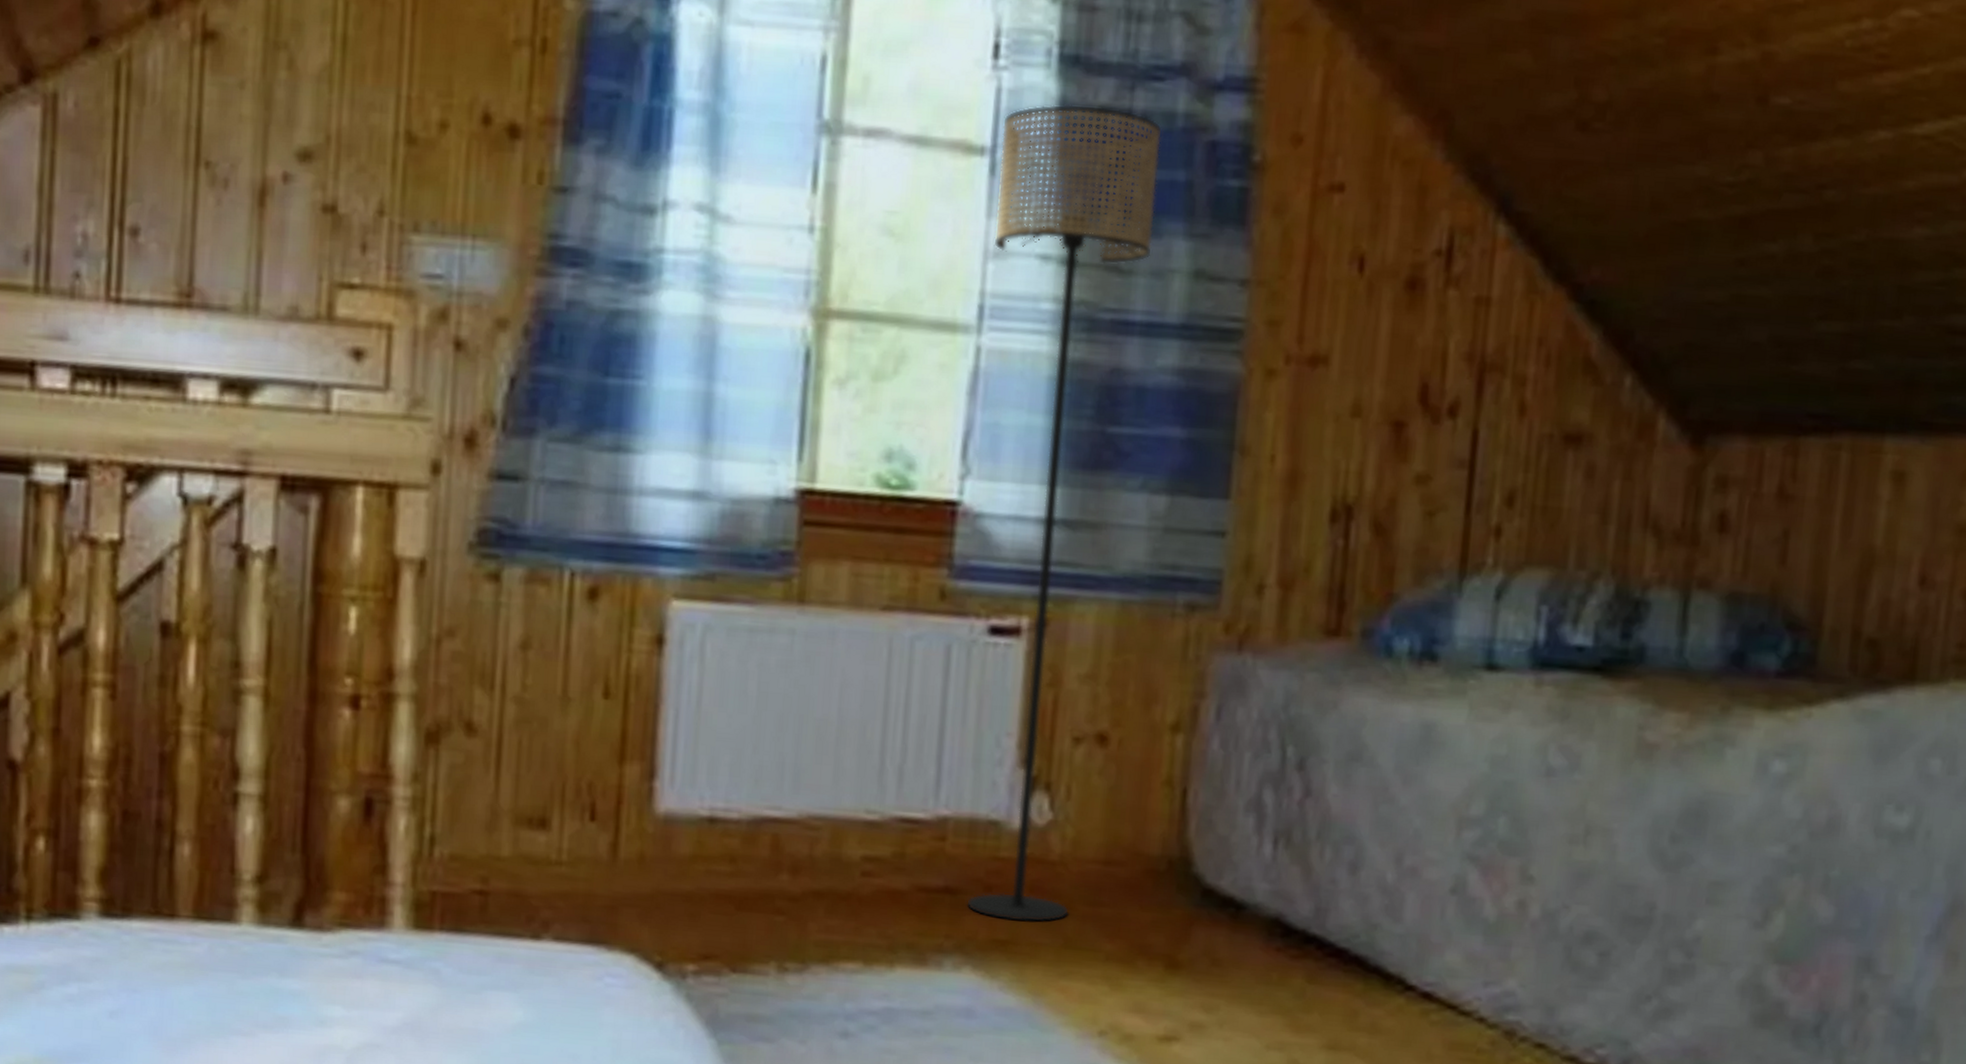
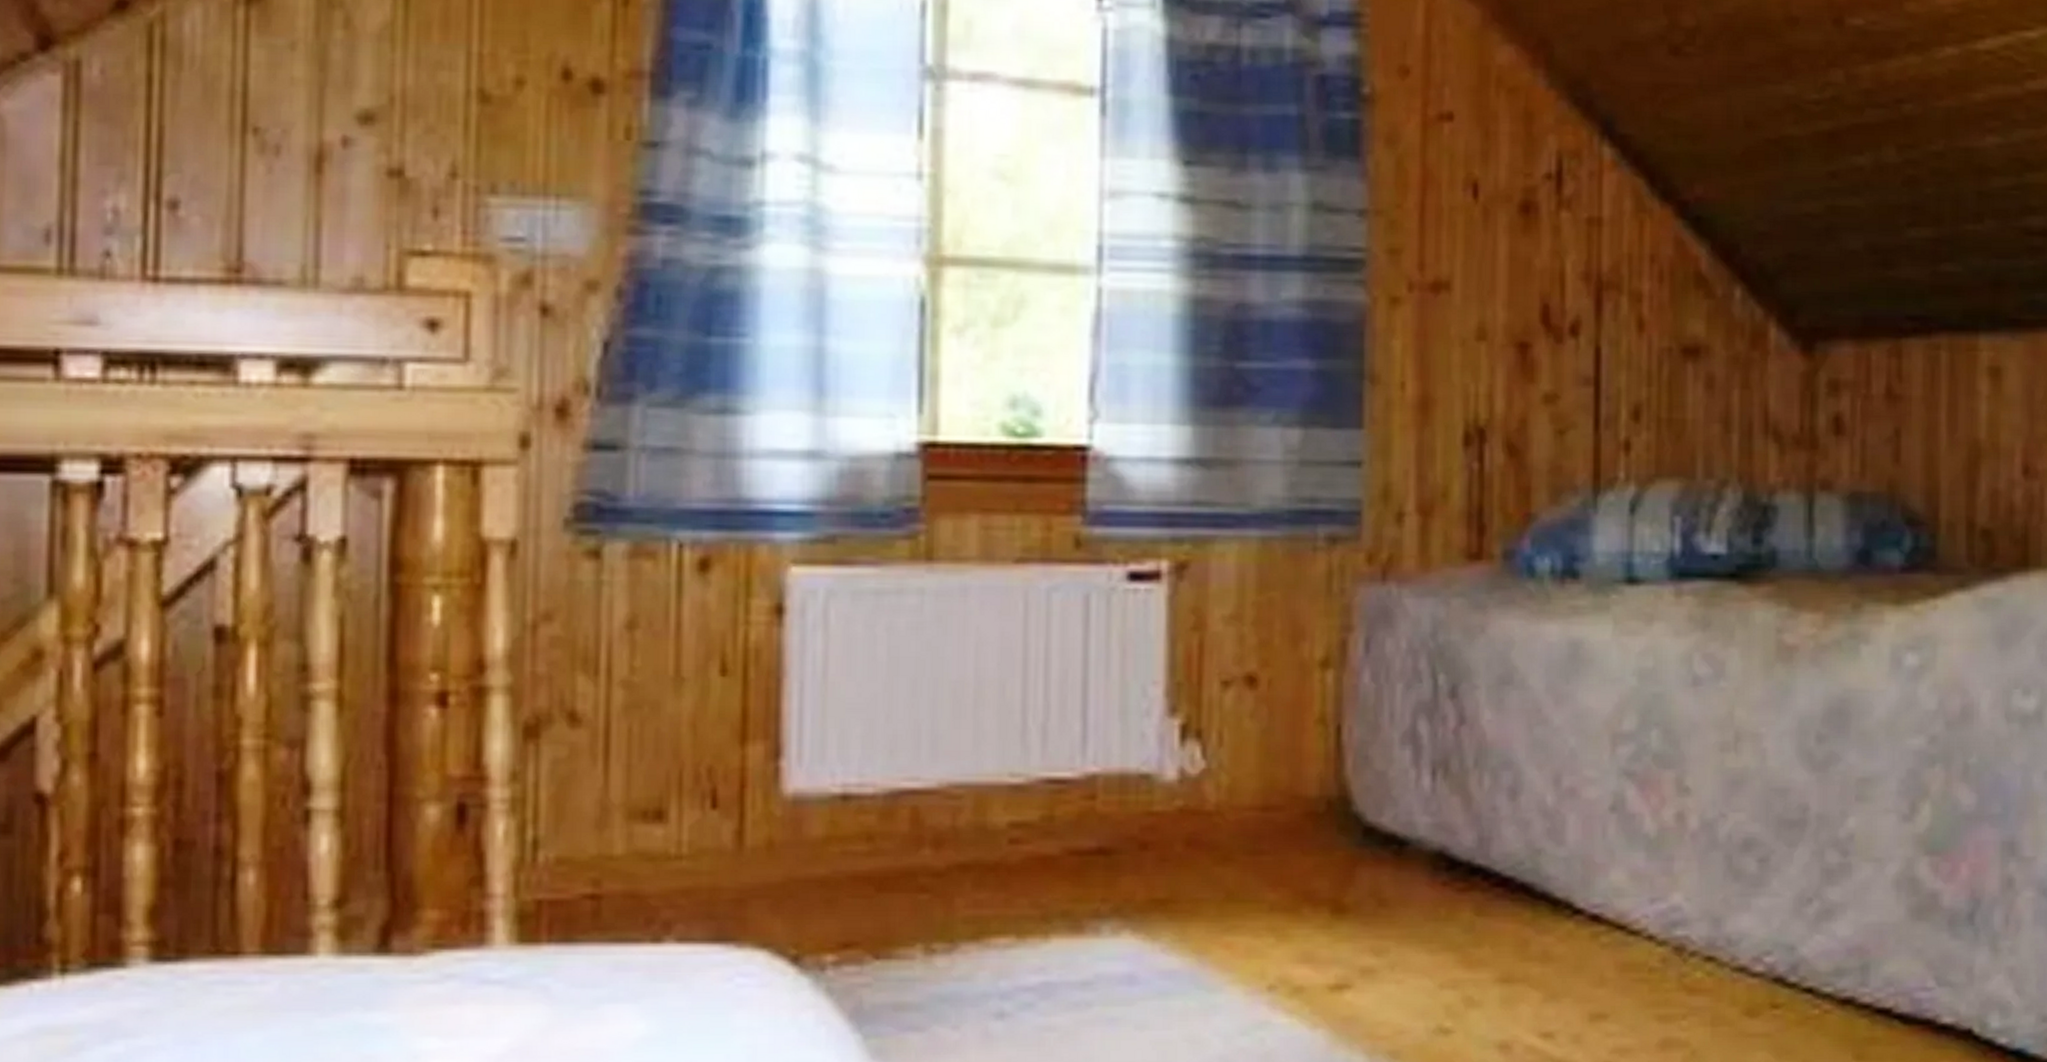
floor lamp: present [967,104,1163,923] -> none [1109,43,1272,877]

